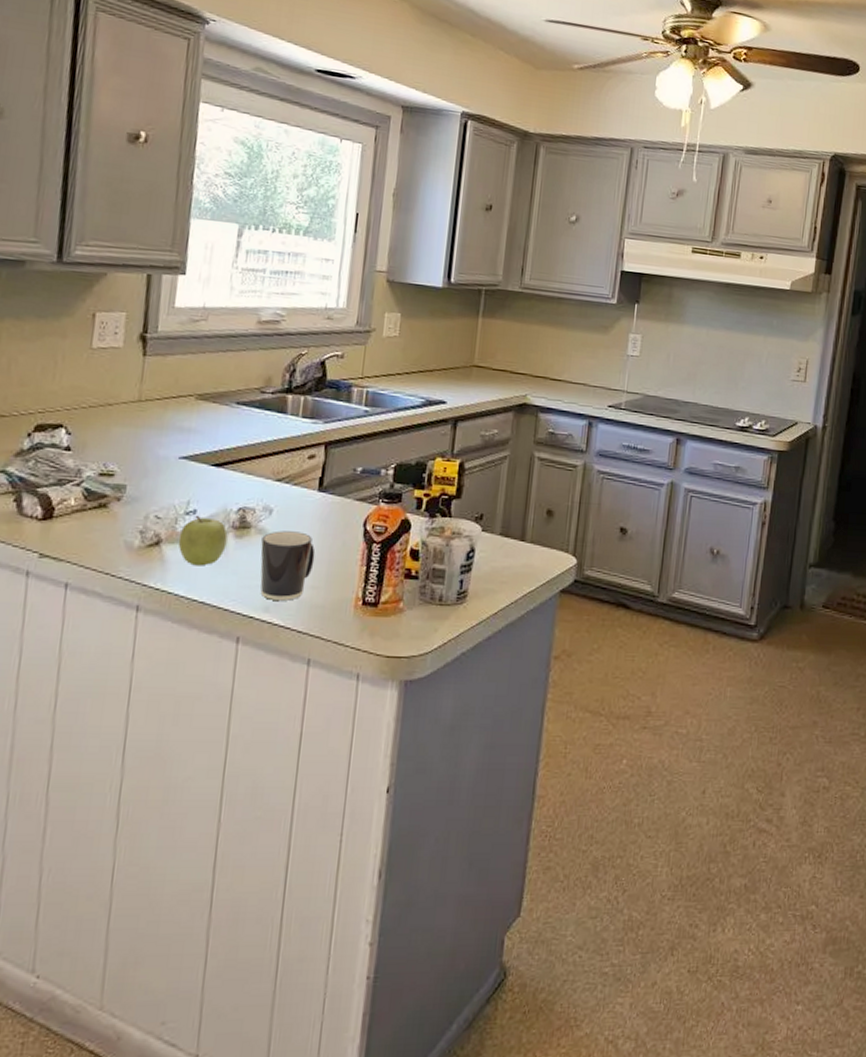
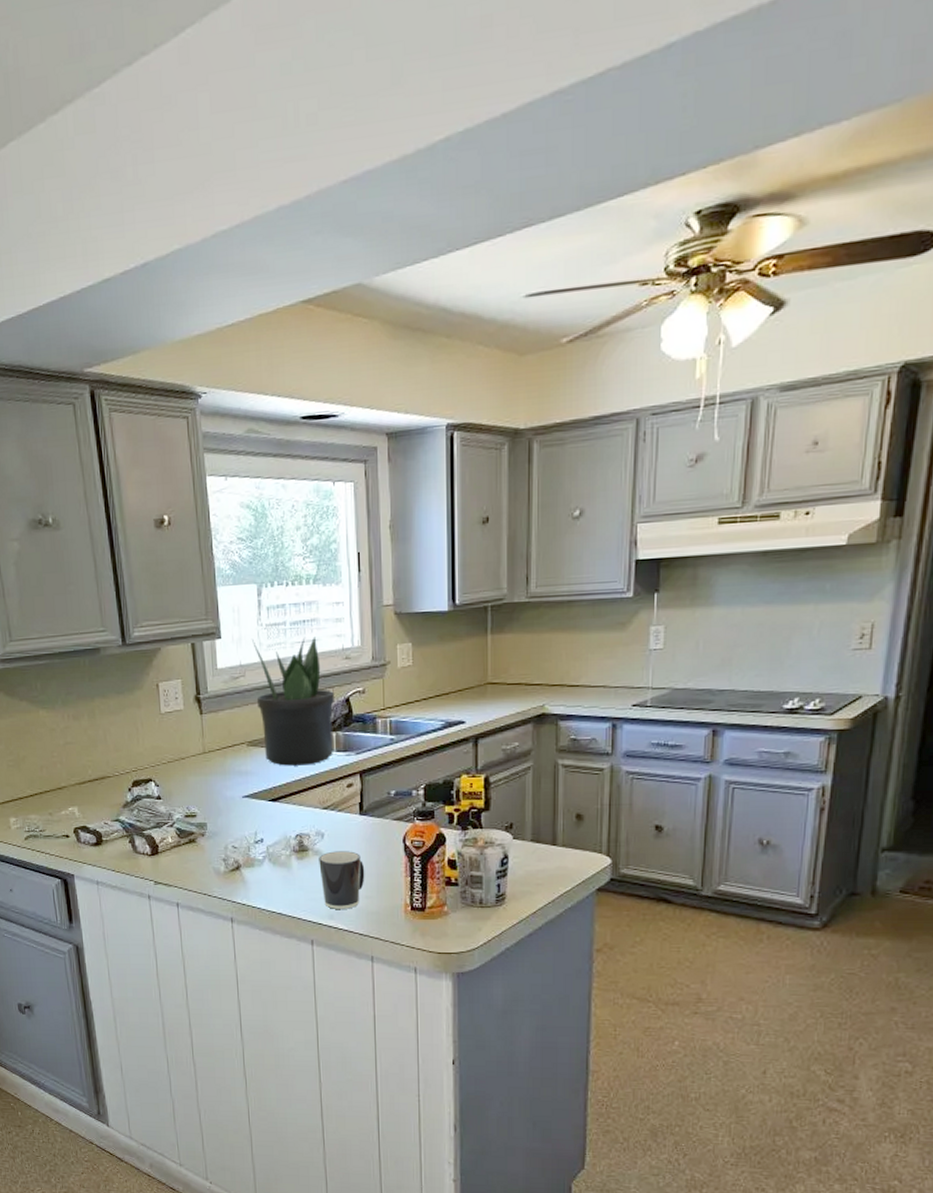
fruit: present [178,515,228,566] -> none [253,843,291,884]
planter: none [216,282,309,429] -> present [252,636,334,766]

